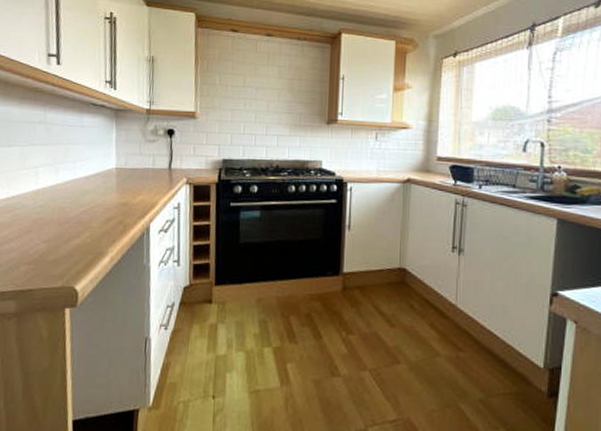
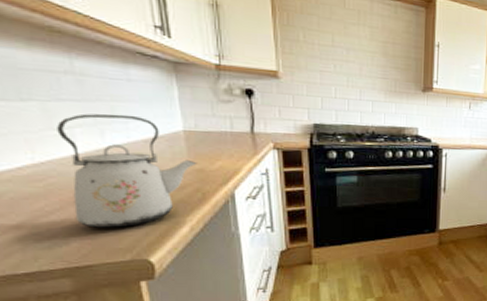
kettle: none [27,155,123,256] -> present [57,113,197,228]

